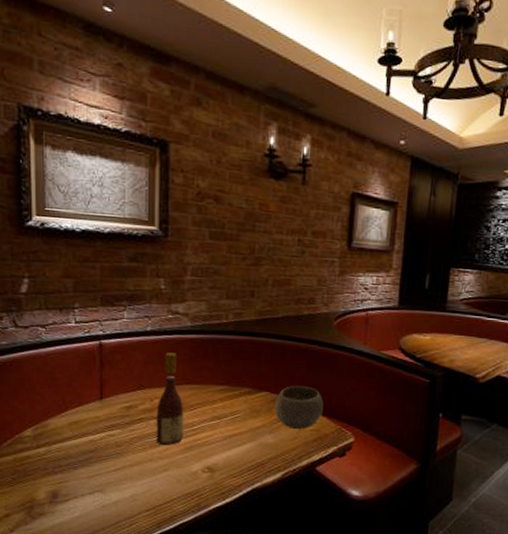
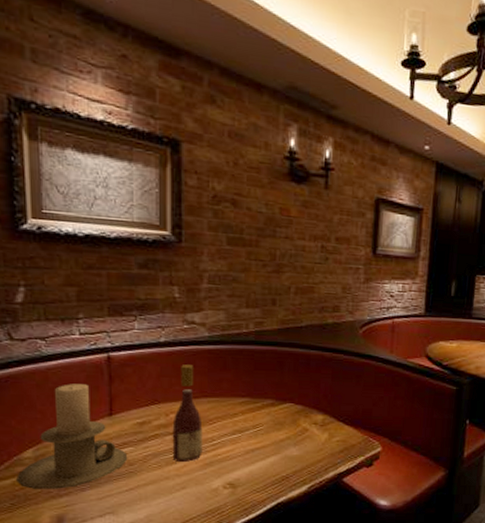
candle holder: none [18,368,116,467] -> present [16,384,128,489]
bowl: present [275,385,324,430] -> none [299,395,350,441]

